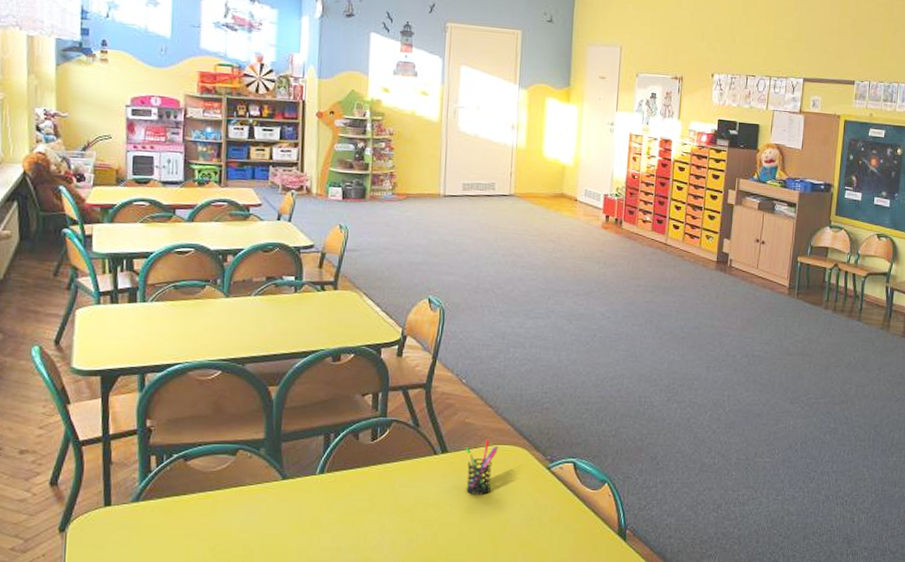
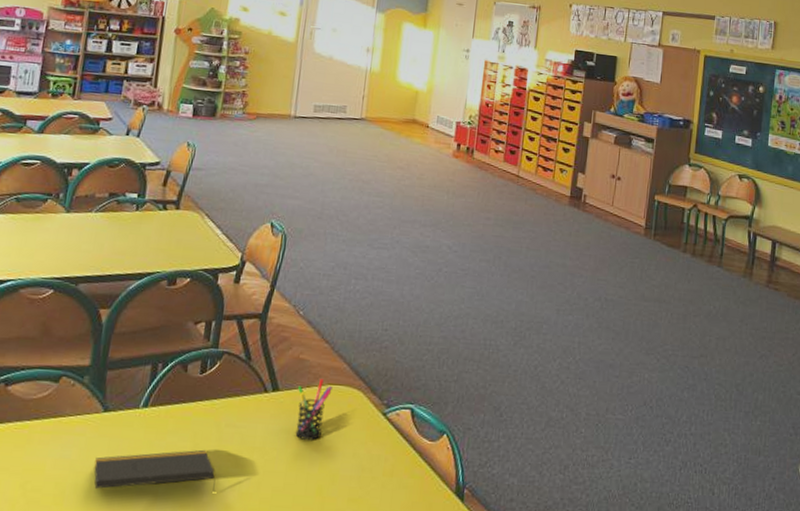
notepad: none [278,508,395,548] -> present [94,449,216,492]

